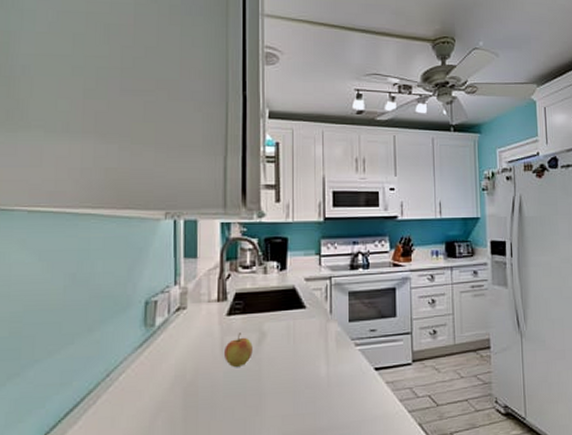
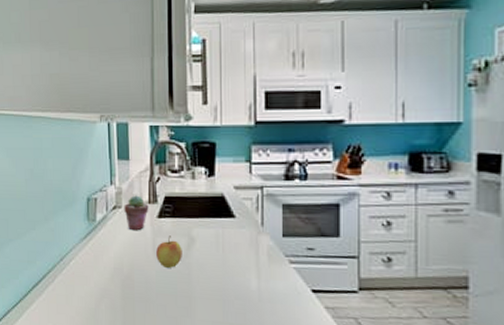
potted succulent: none [189,294,218,332] -> present [124,195,149,231]

